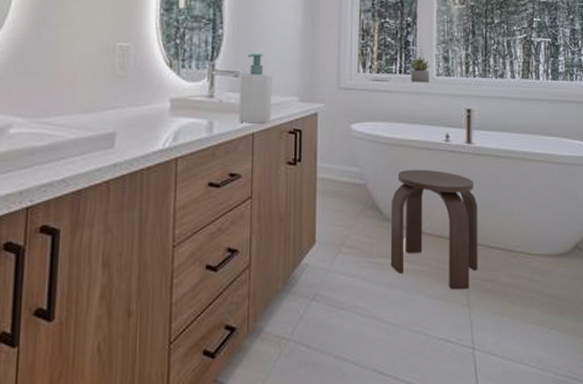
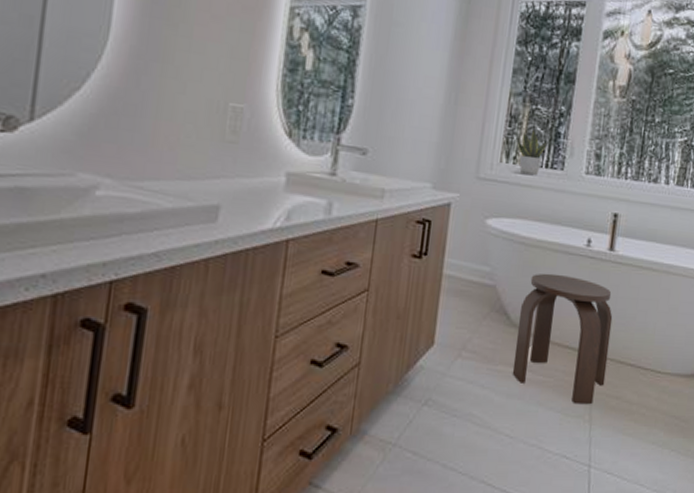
soap bottle: present [238,54,272,124] -> none [362,130,405,210]
potted plant: none [372,40,398,82] -> present [518,129,547,176]
succulent plant: present [409,57,430,83] -> none [557,151,580,181]

